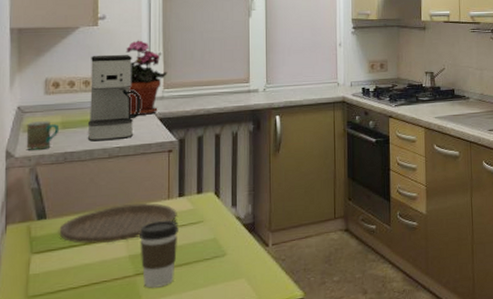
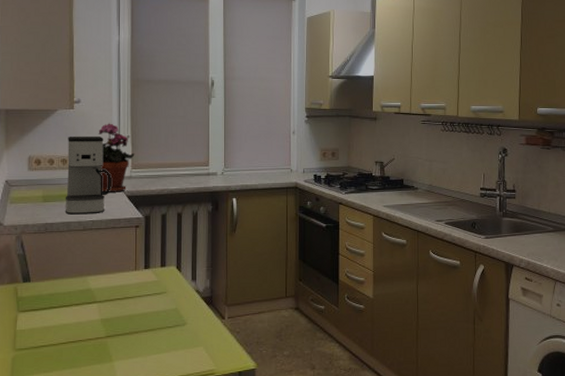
mug: present [26,121,60,150] -> none [13,194,41,220]
plate: present [59,203,177,244] -> none [41,273,143,307]
coffee cup: present [138,220,178,288] -> none [109,290,144,350]

